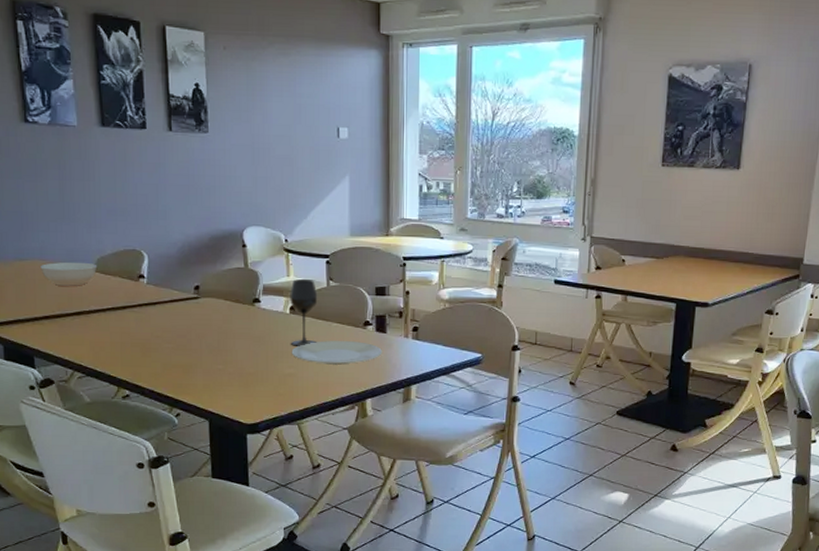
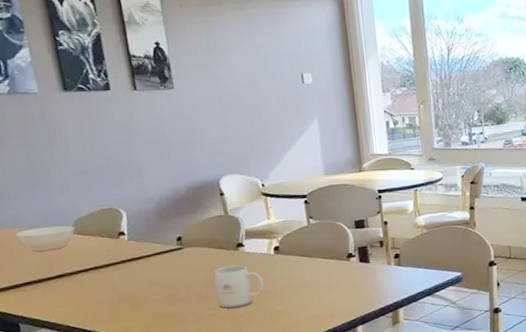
mug: none [227,321,276,365] -> present [214,265,264,309]
wineglass: present [290,279,318,346] -> none [272,220,303,285]
plate: present [291,341,382,365] -> none [279,273,368,298]

